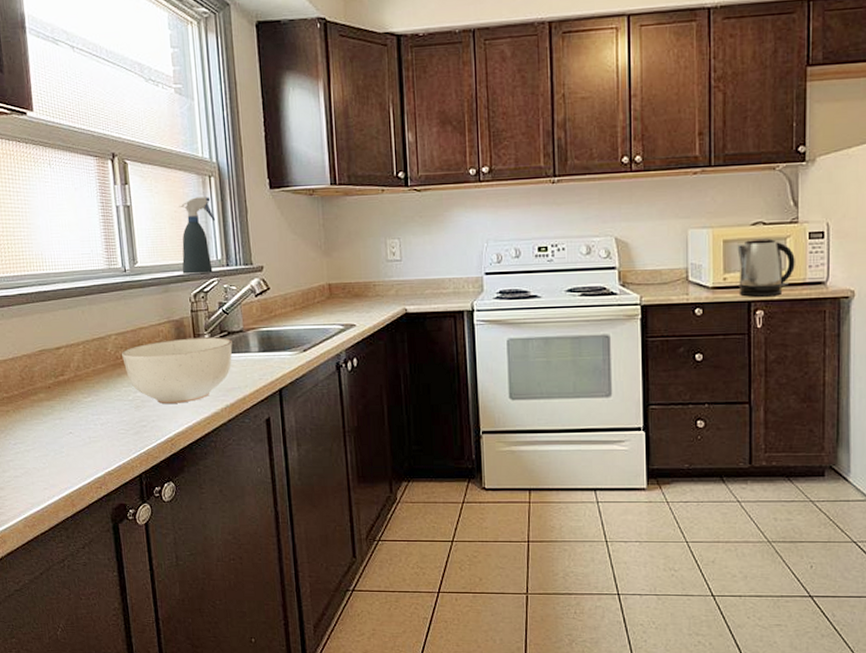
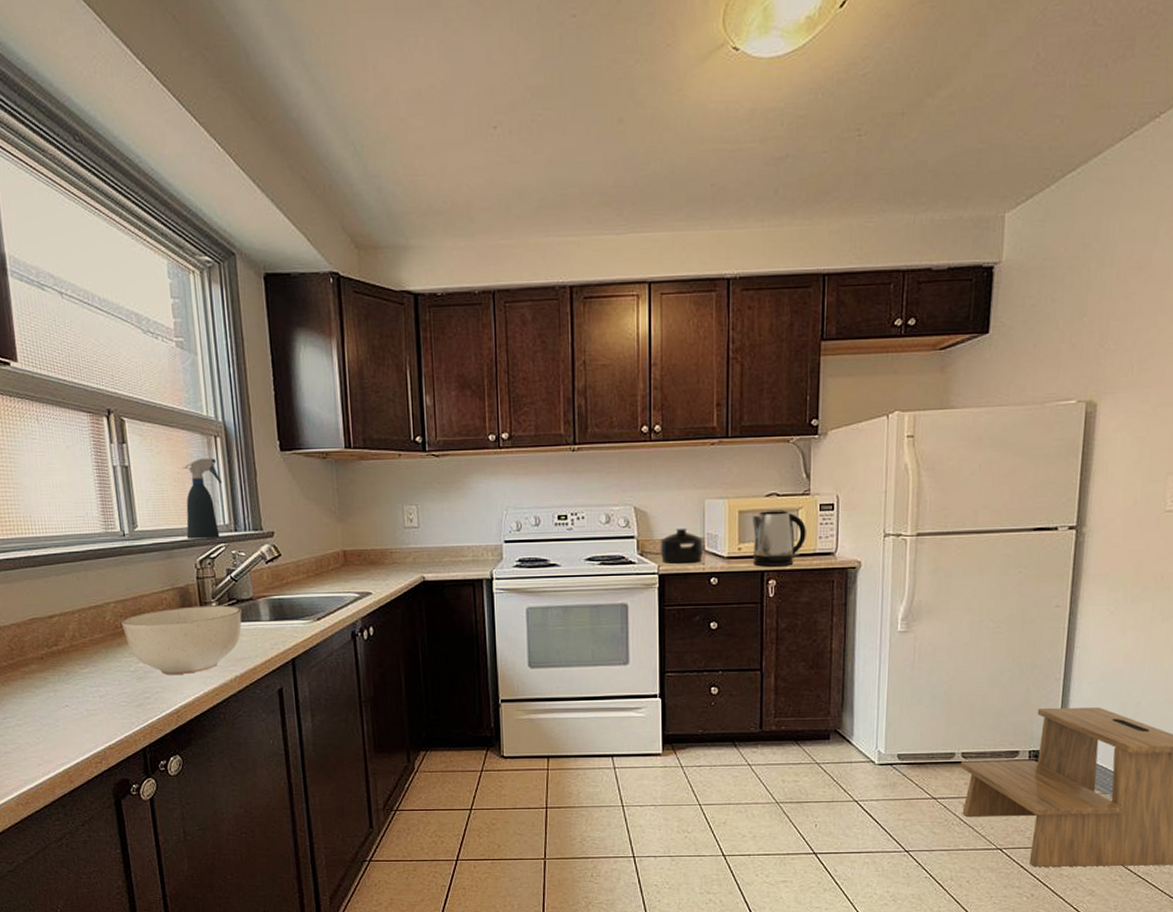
saucepan: none [642,259,688,295] -> present [660,529,704,565]

